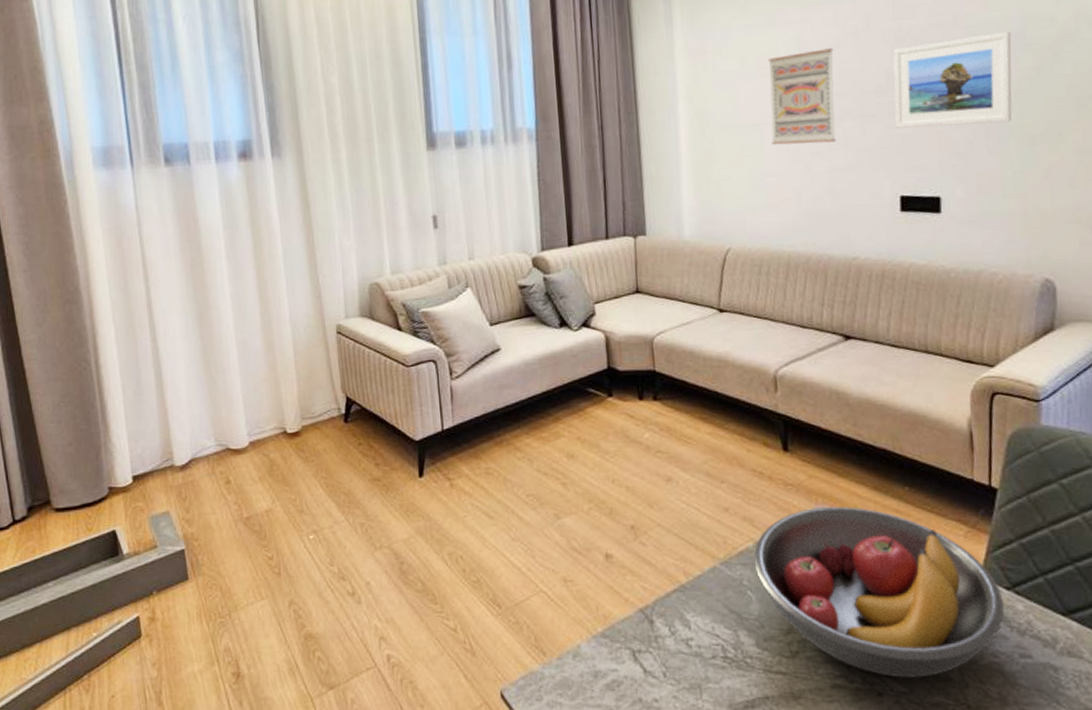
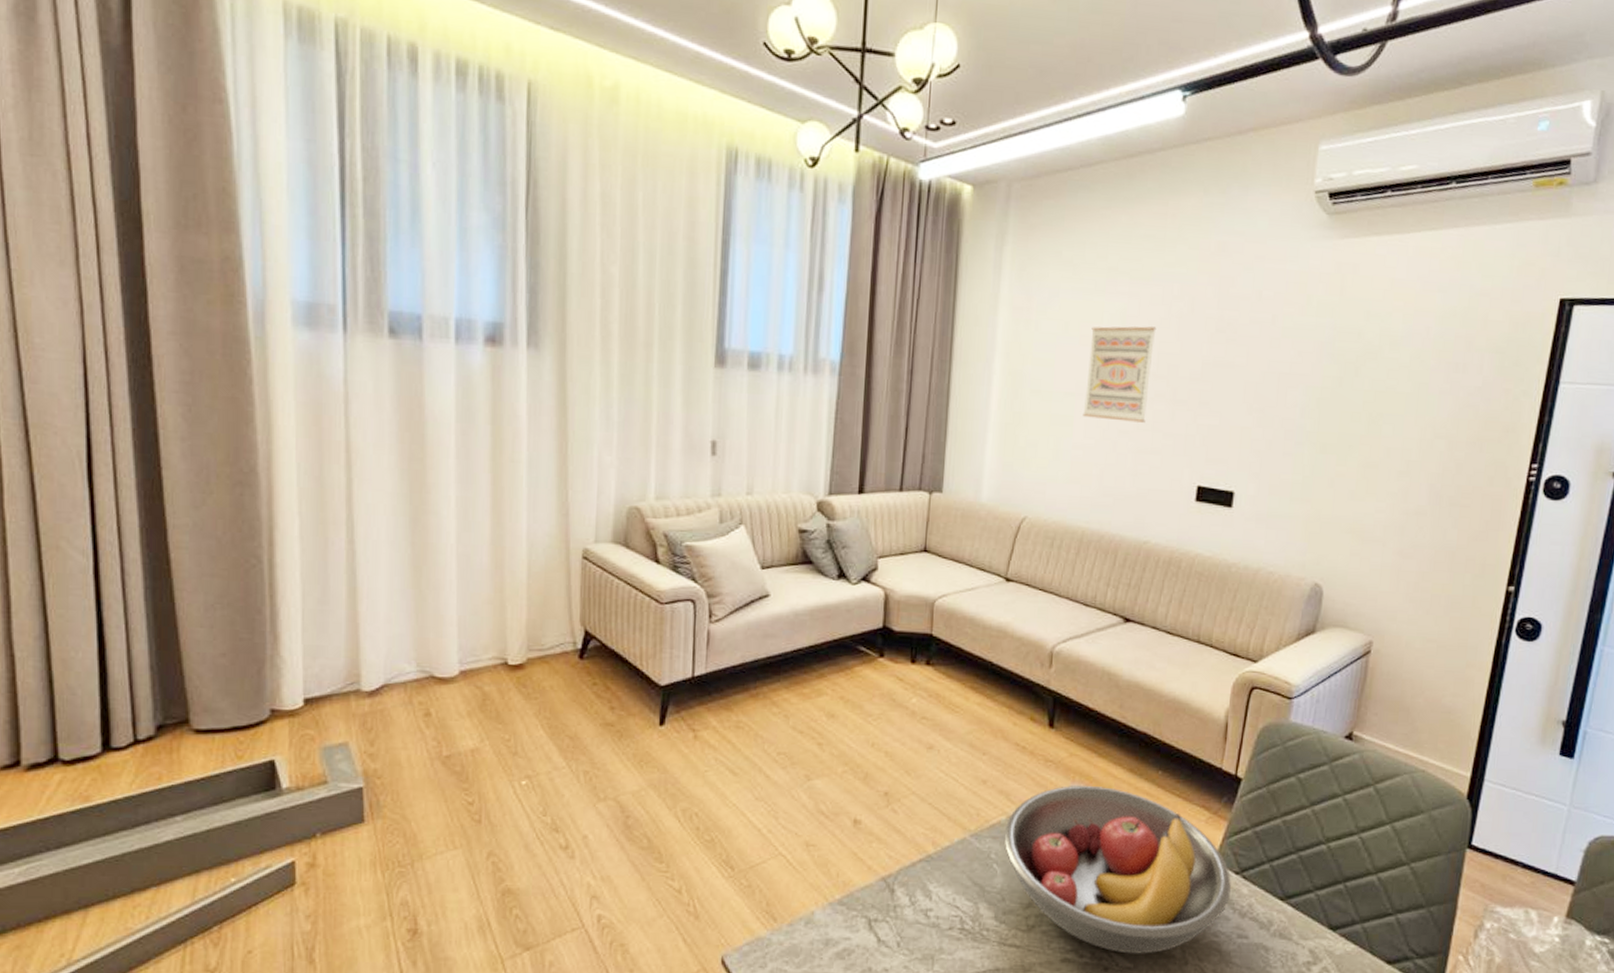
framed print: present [893,31,1012,129] -> none [1203,337,1322,428]

